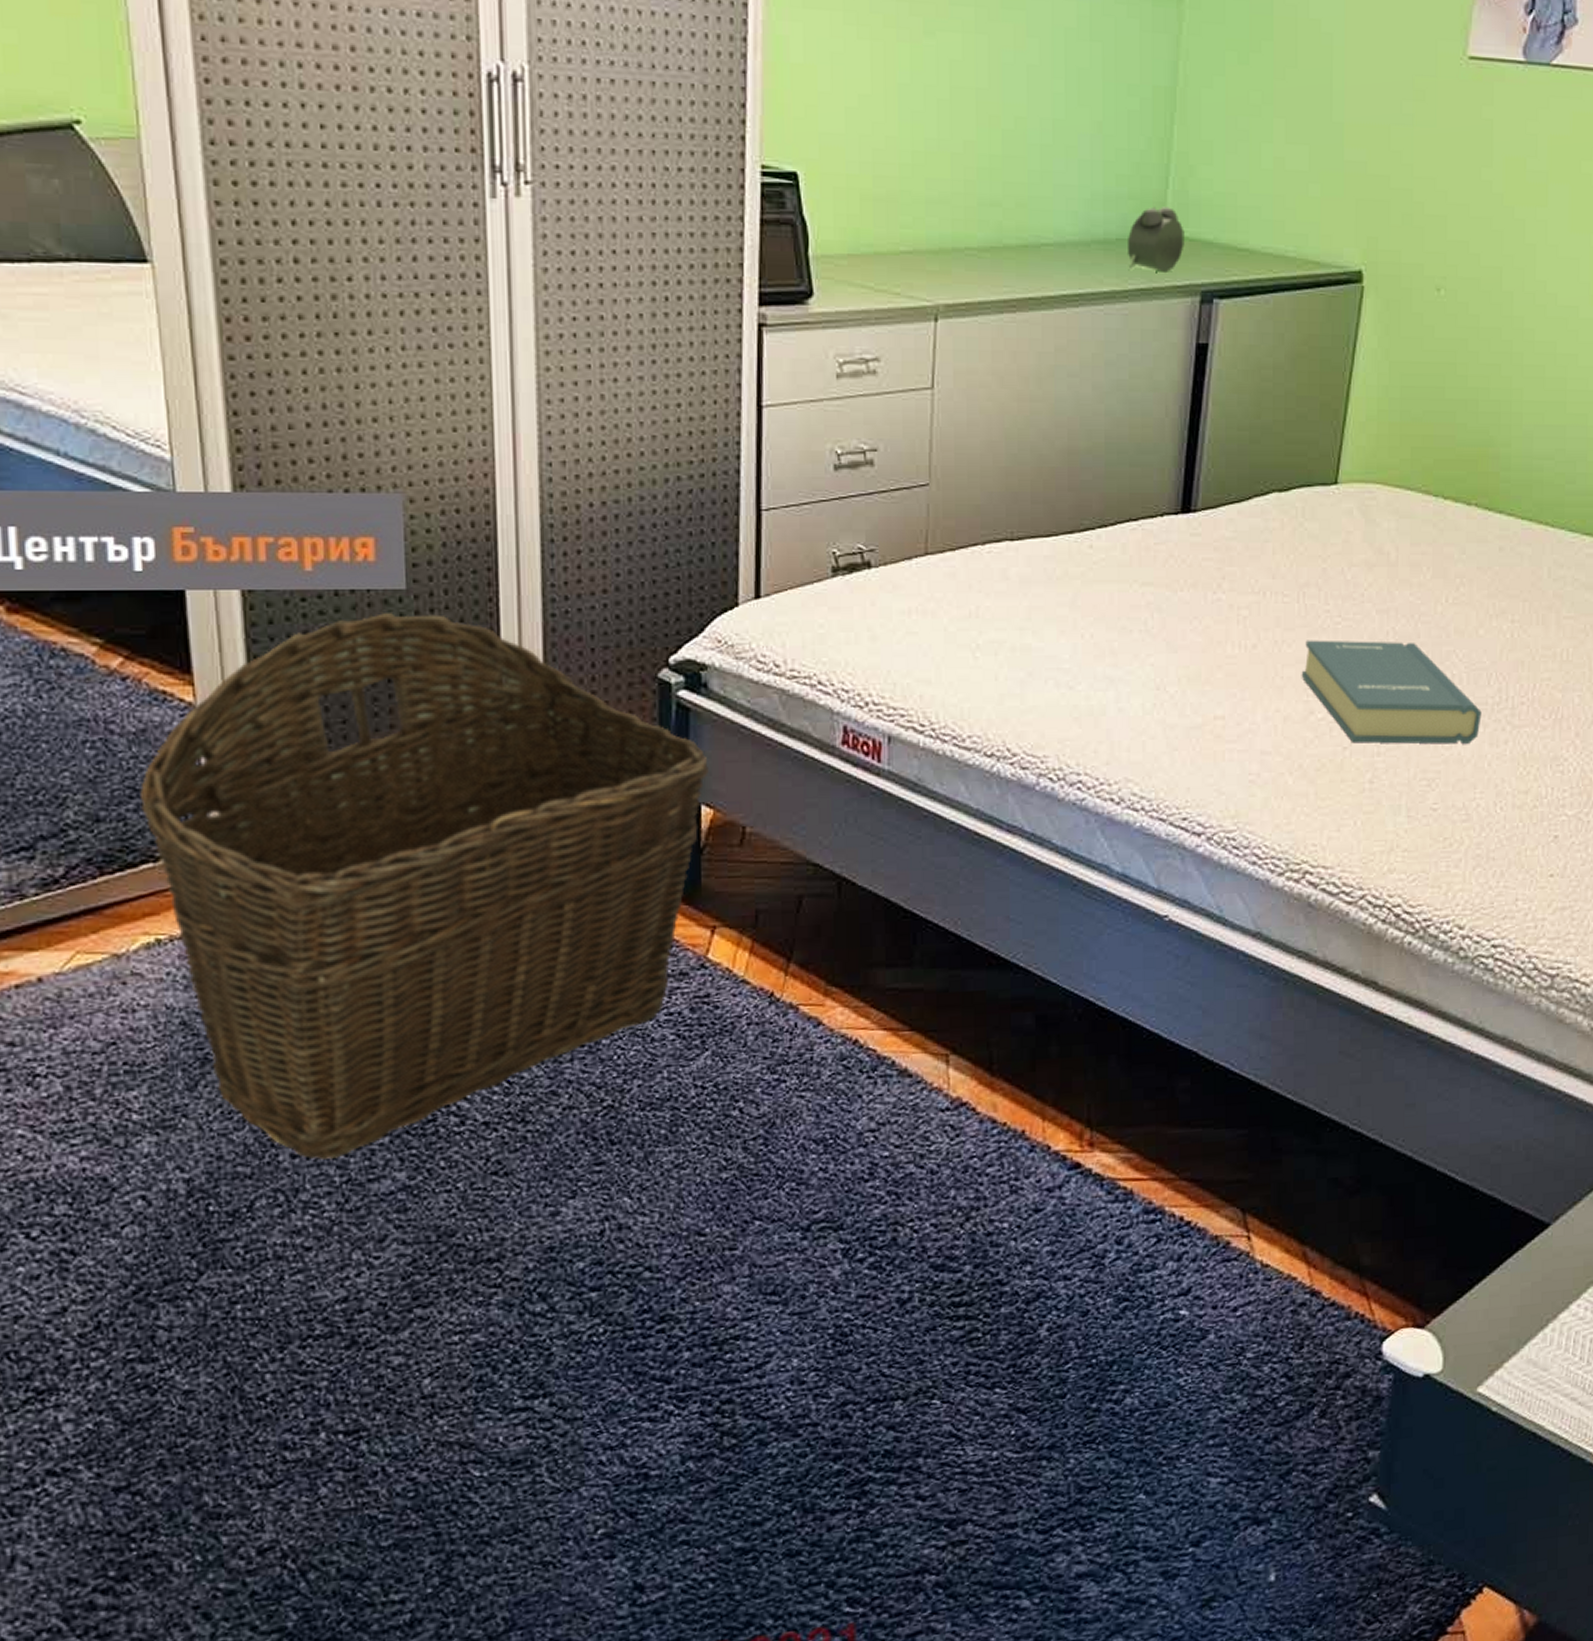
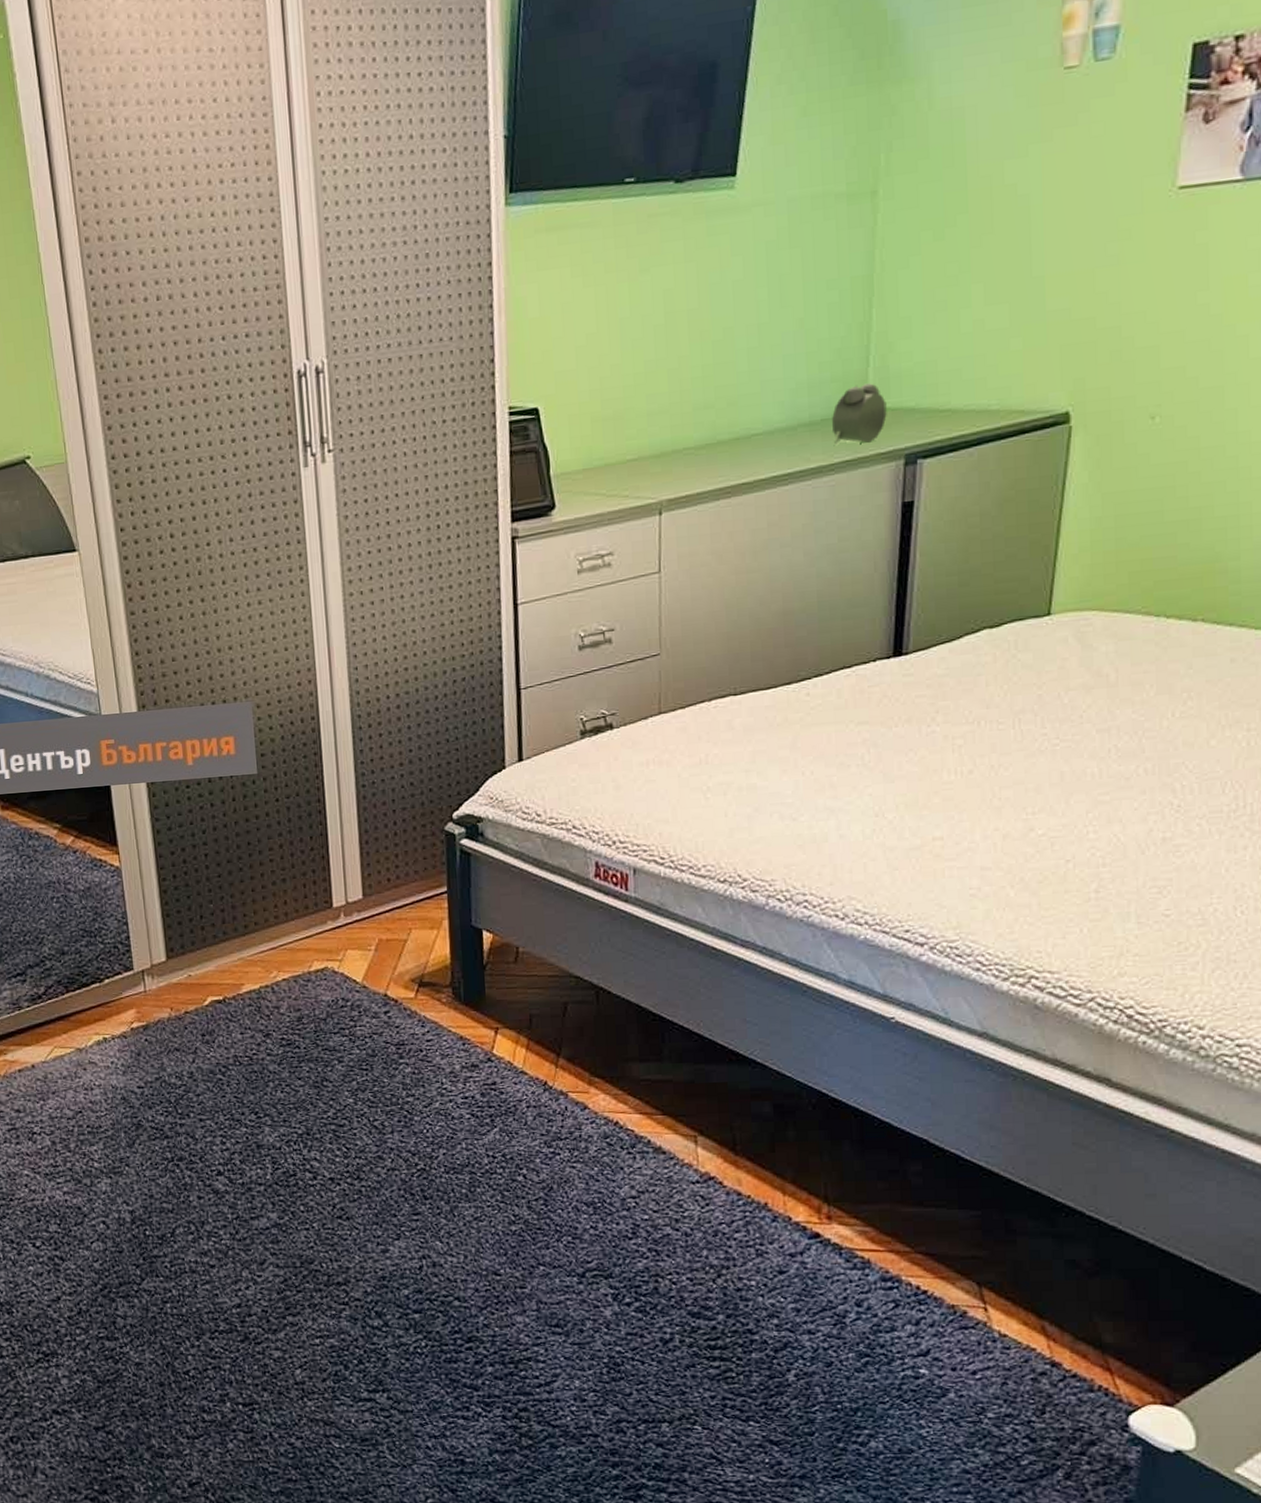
wicker basket: present [140,613,709,1159] -> none [89,791,488,1201]
hardback book: present [1301,640,1482,744] -> none [1019,758,1216,856]

